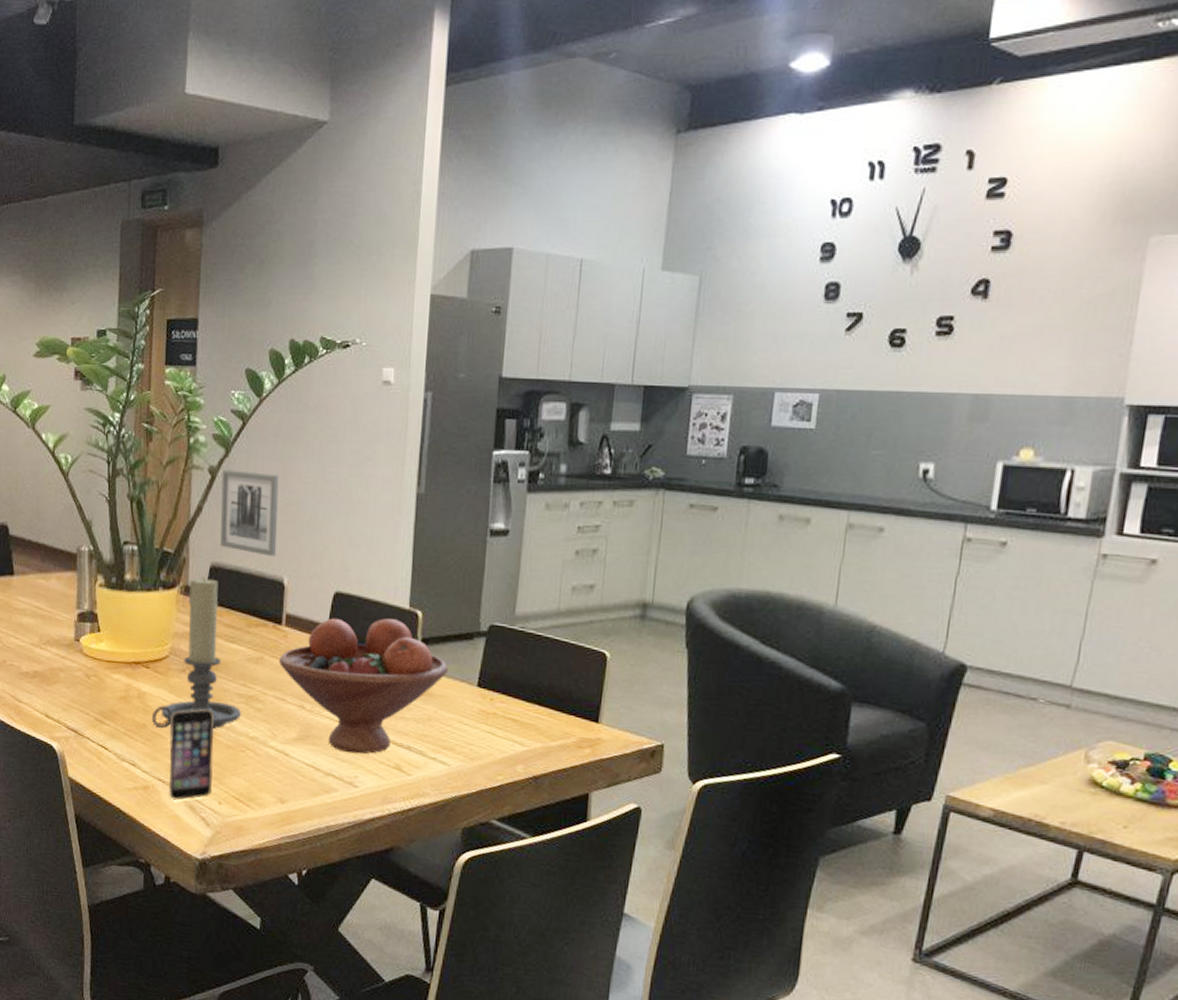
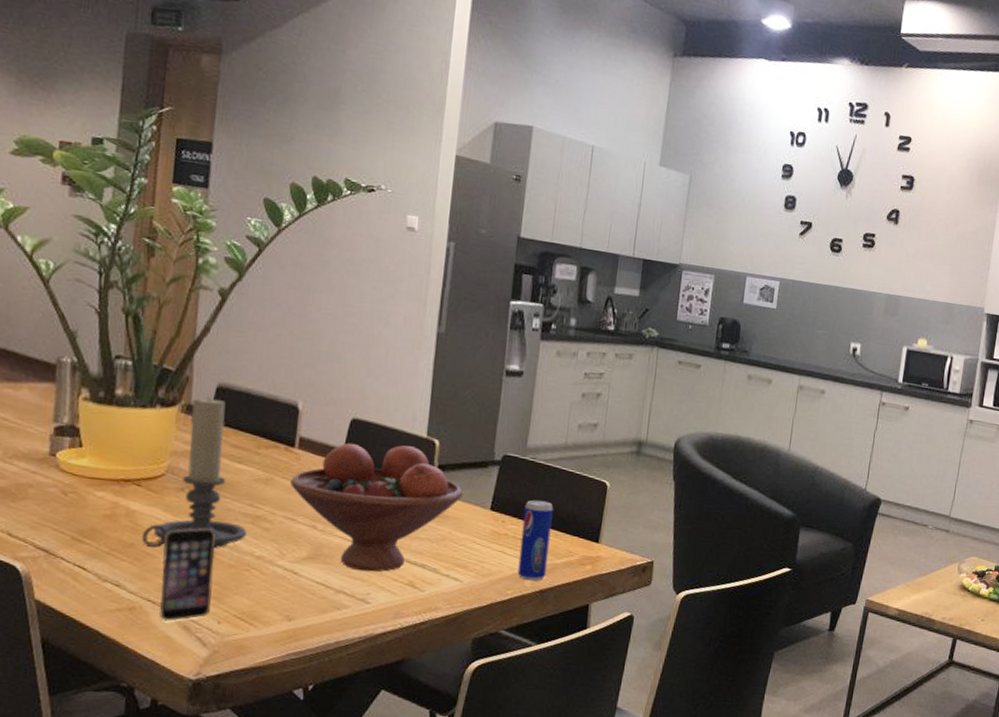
wall art: present [220,469,279,557] -> none [229,292,297,382]
beverage can: none [508,674,546,766] -> present [517,499,553,581]

